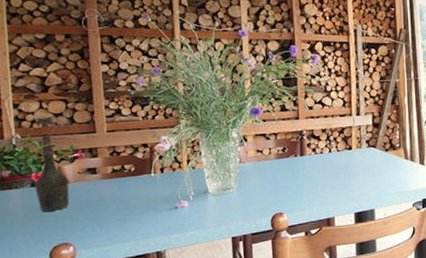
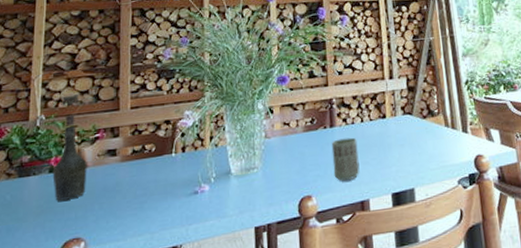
cup: none [301,165,327,201] -> present [331,137,360,181]

